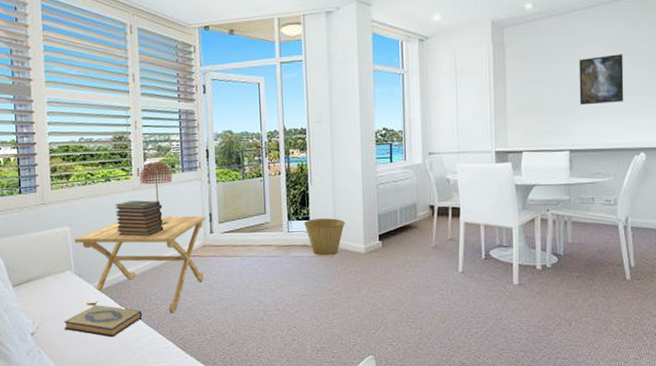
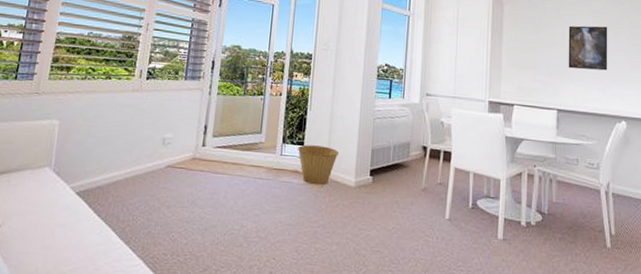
hardback book: present [64,305,143,338] -> none [29,208,117,247]
side table: present [75,215,206,313] -> none [58,122,201,228]
book stack: present [115,200,164,237] -> none [107,101,159,141]
table lamp: present [139,161,172,224] -> none [140,65,175,131]

